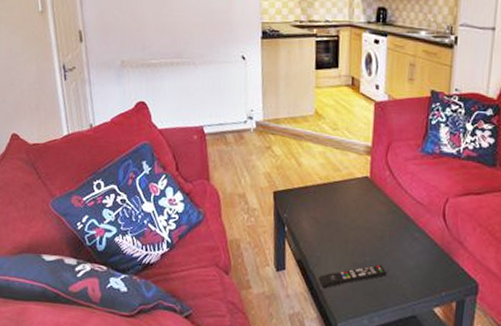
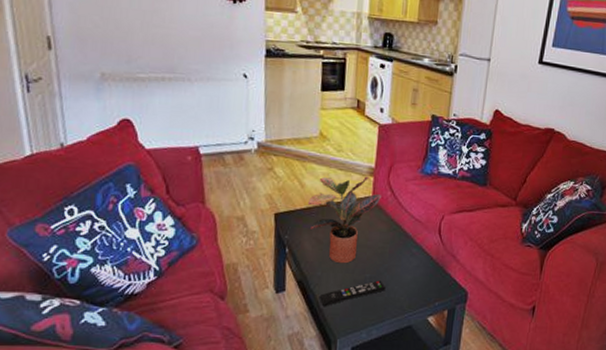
potted plant: none [304,155,381,245] -> present [307,176,383,264]

